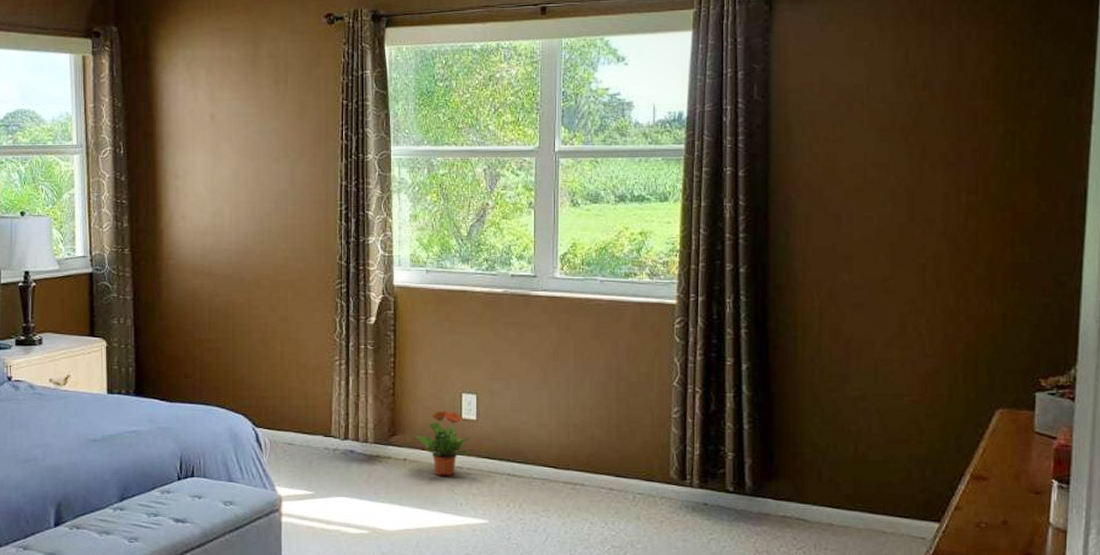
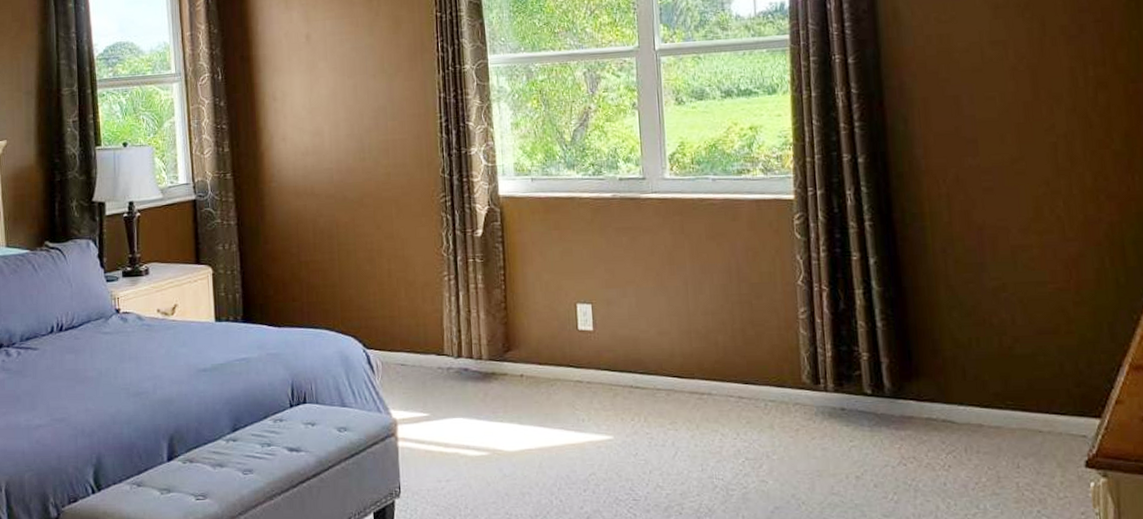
potted plant: present [415,410,471,476] -> none [531,322,589,391]

